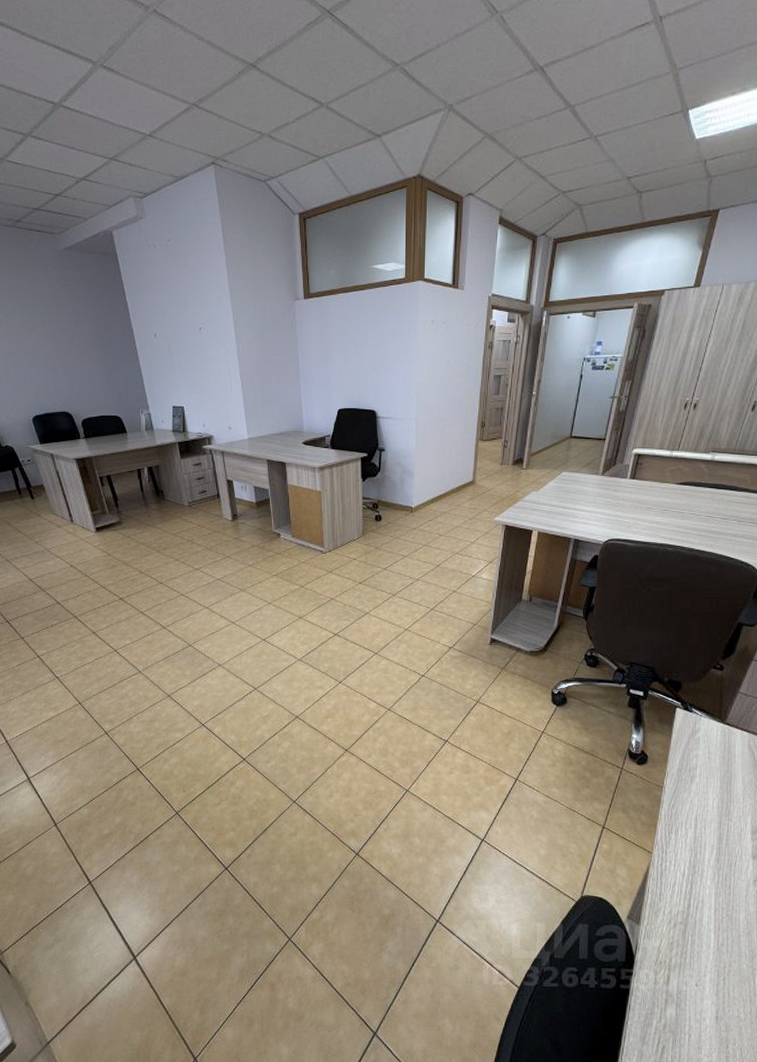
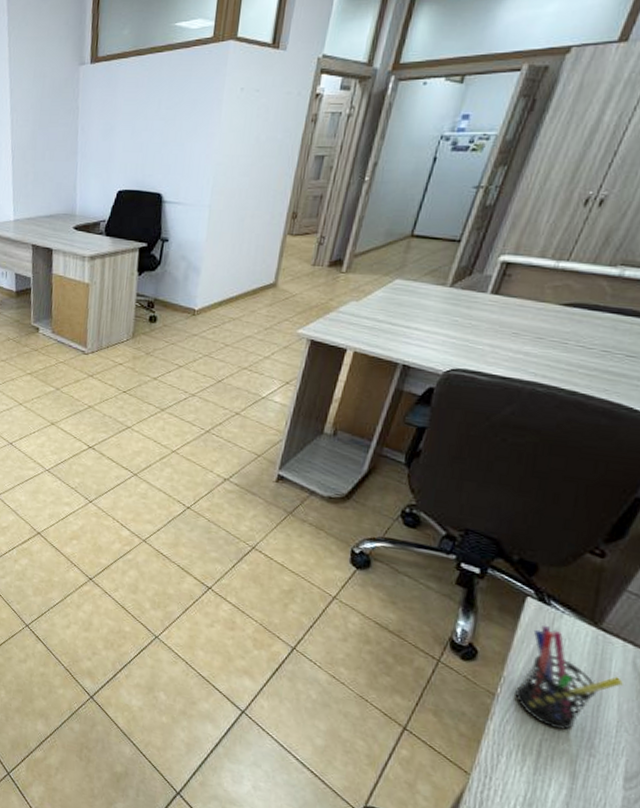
pen holder: none [675,727,744,805] -> present [513,624,623,731]

